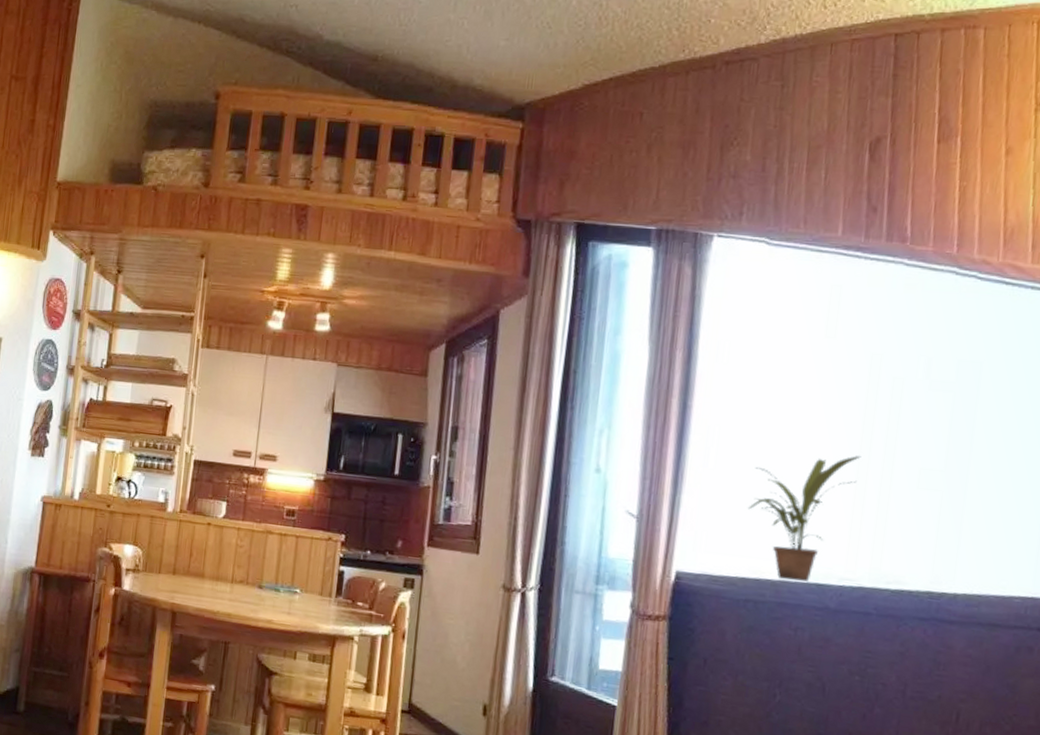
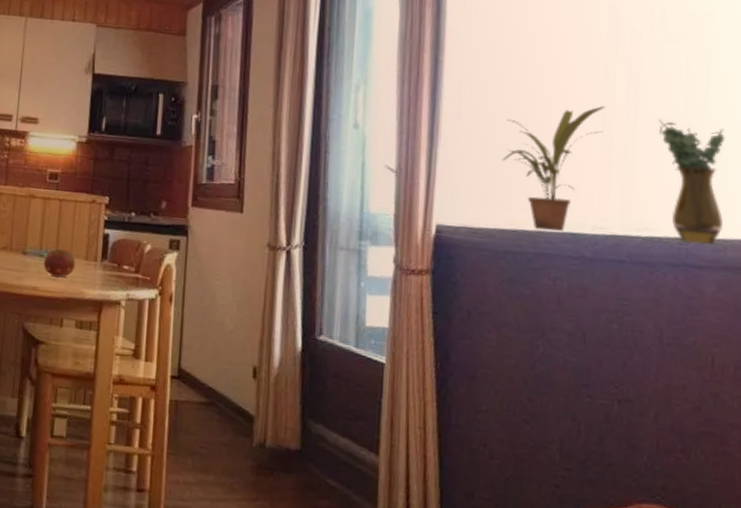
fruit: none [278,583,311,612] -> present [43,248,76,278]
vase: none [917,470,988,600] -> present [659,119,725,245]

